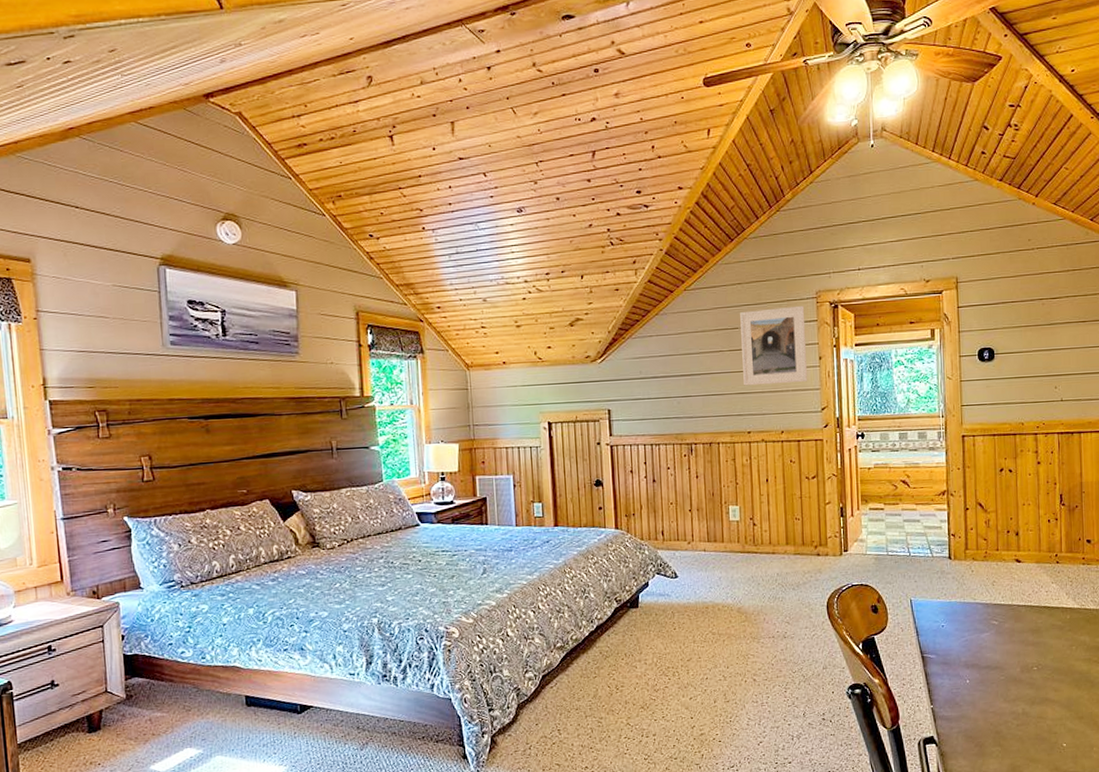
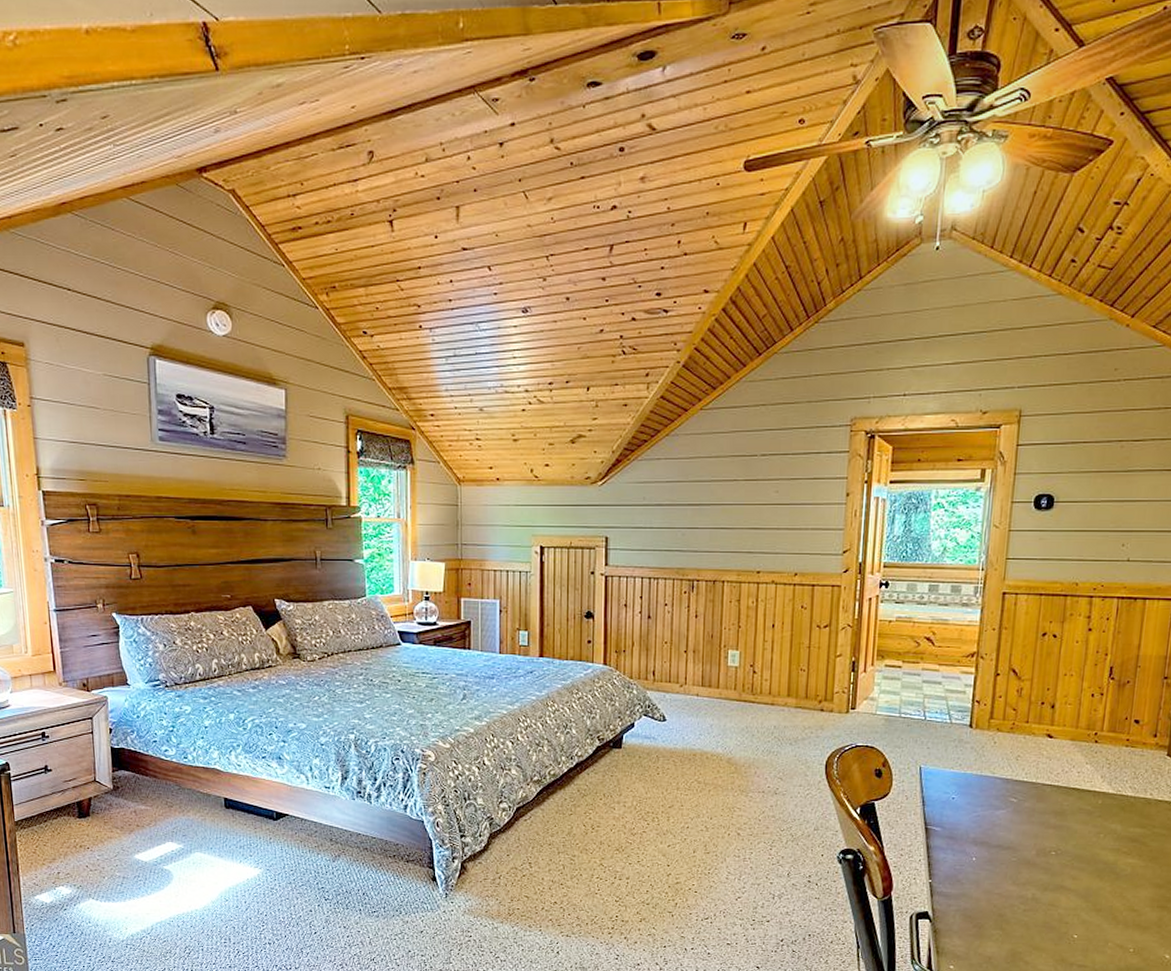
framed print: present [740,305,808,386] -> none [758,433,836,521]

